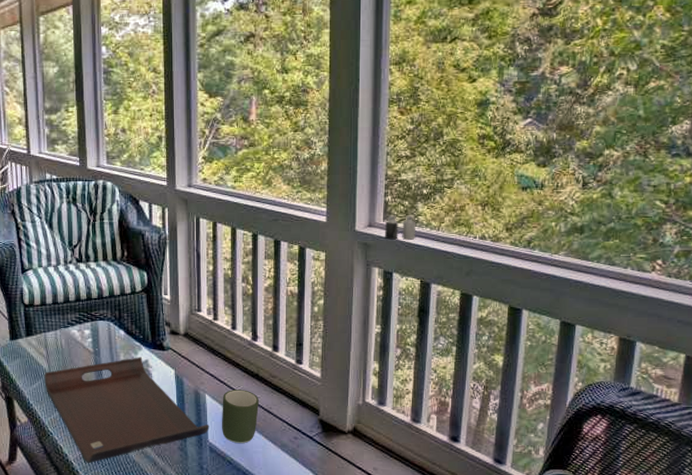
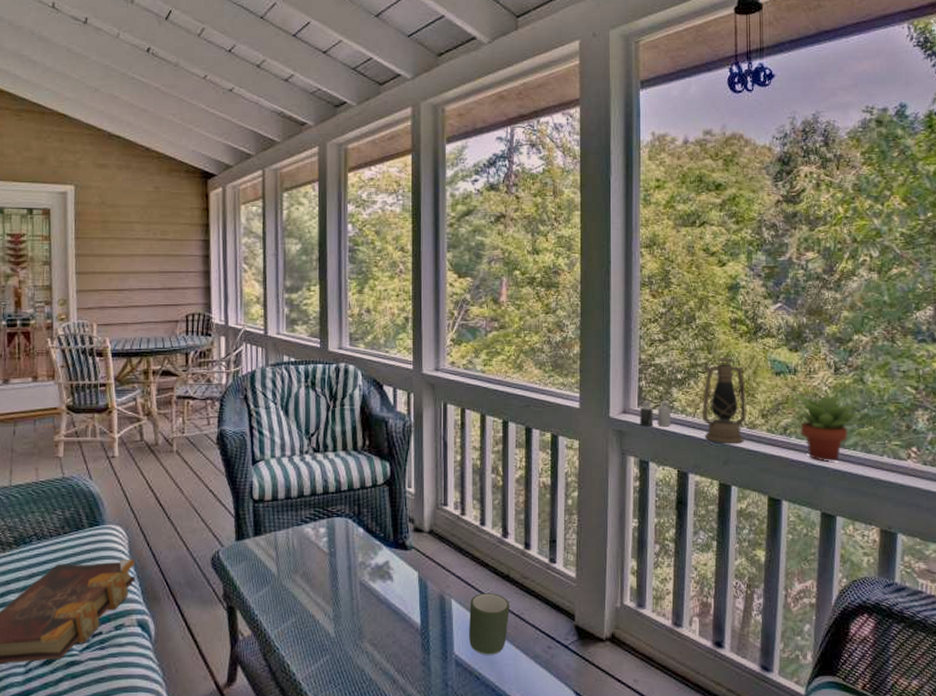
serving tray: present [44,357,209,464] -> none [272,558,455,684]
lantern: none [447,165,492,255] -> present [702,349,746,443]
succulent plant: none [530,204,614,274] -> present [785,390,868,462]

